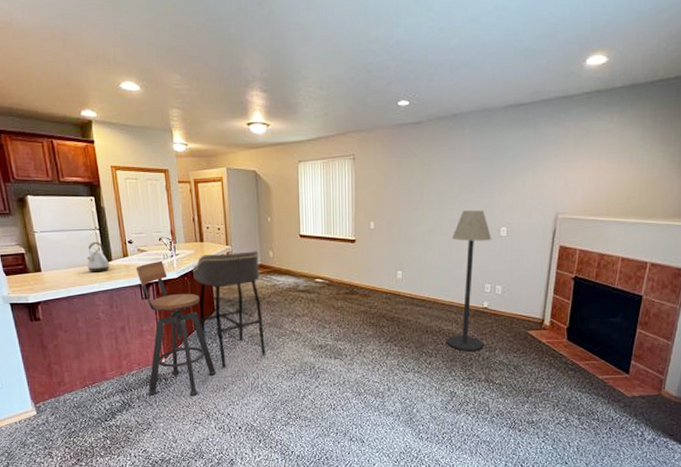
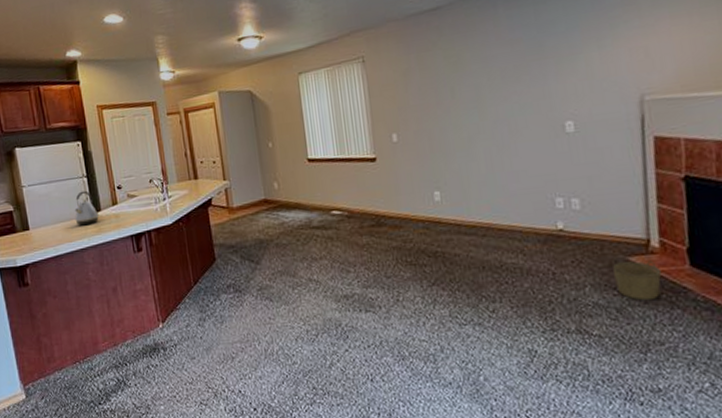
bar stool: present [135,260,216,397] -> none [126,205,221,371]
bar stool: present [192,250,265,368] -> none [187,182,279,332]
floor lamp: present [447,210,492,352] -> none [500,103,566,292]
basket: none [517,334,548,362] -> present [613,260,662,301]

